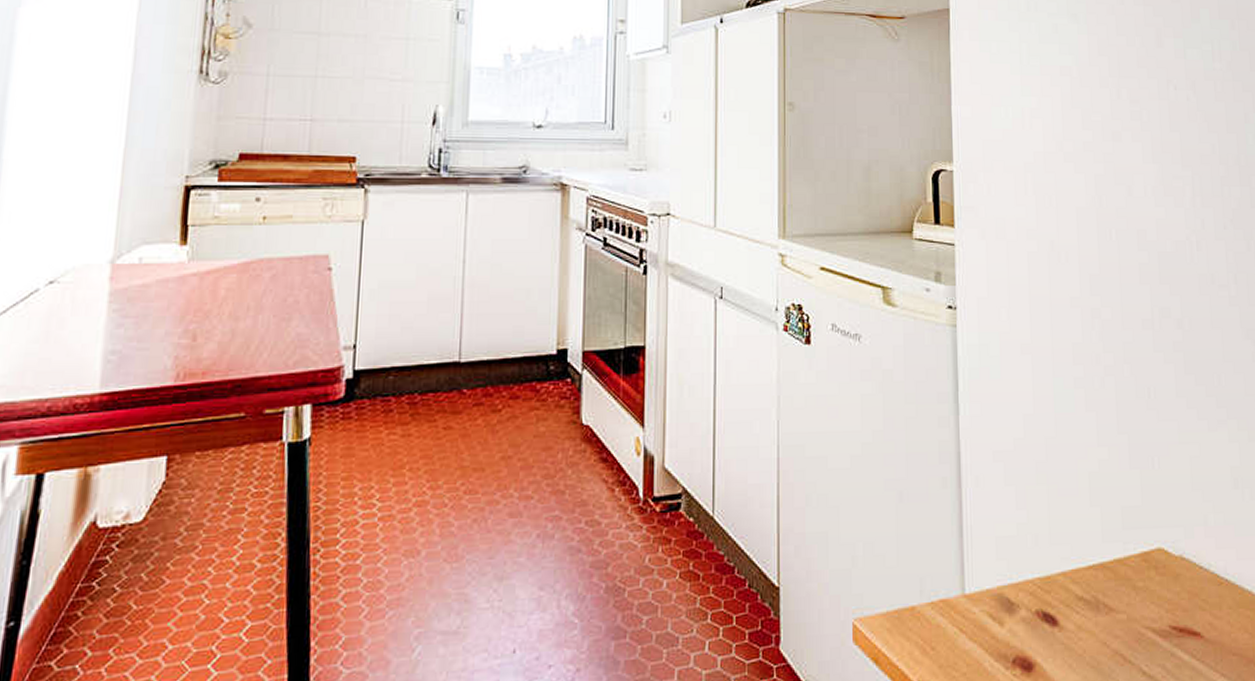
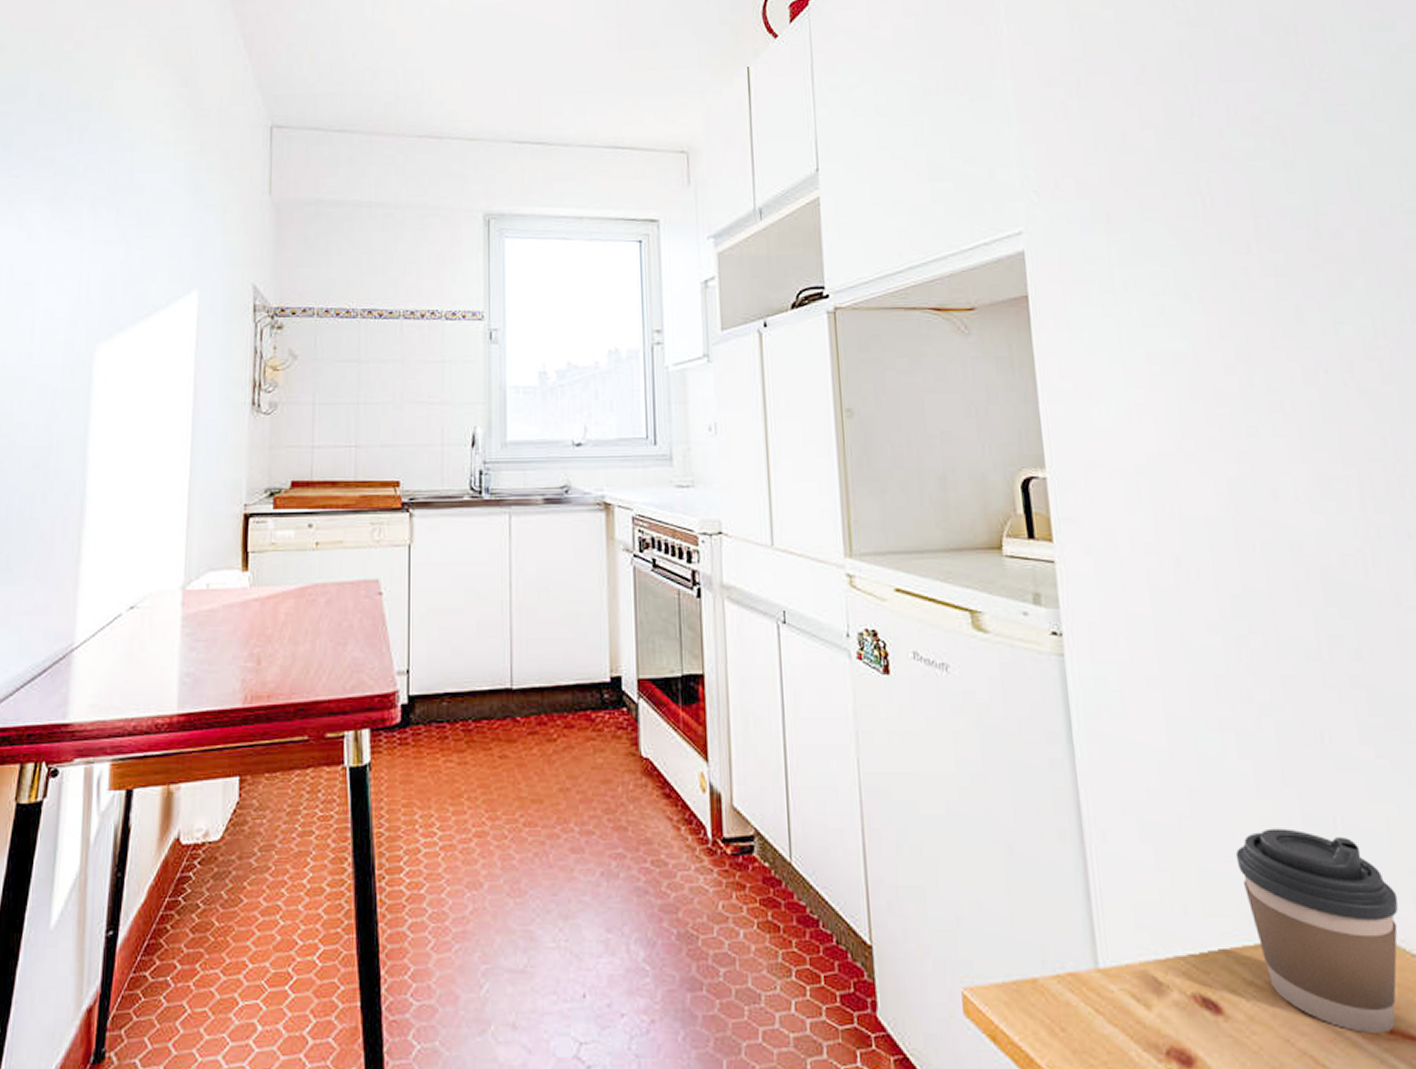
coffee cup: none [1077,469,1194,633] -> present [1235,828,1399,1033]

